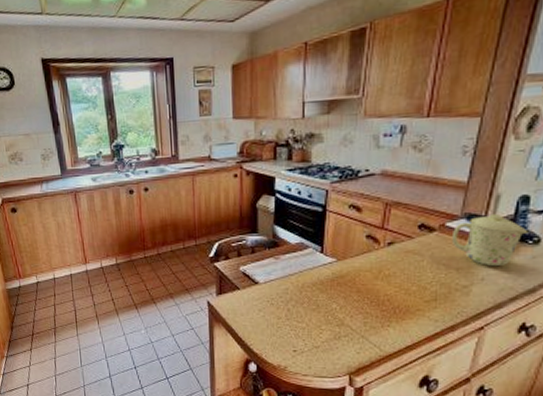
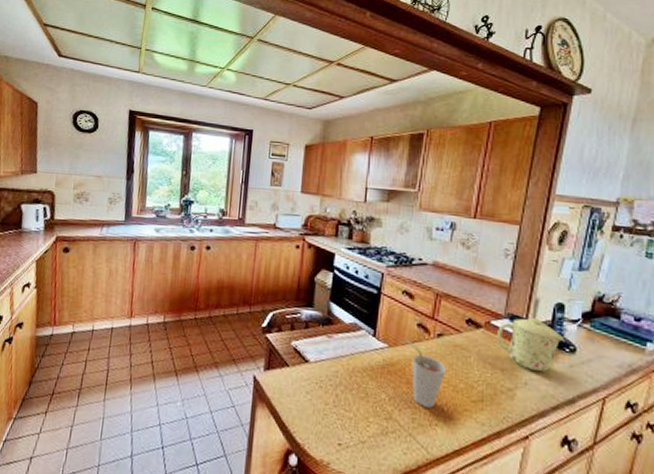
cup: none [356,253,398,312] -> present [407,341,447,408]

